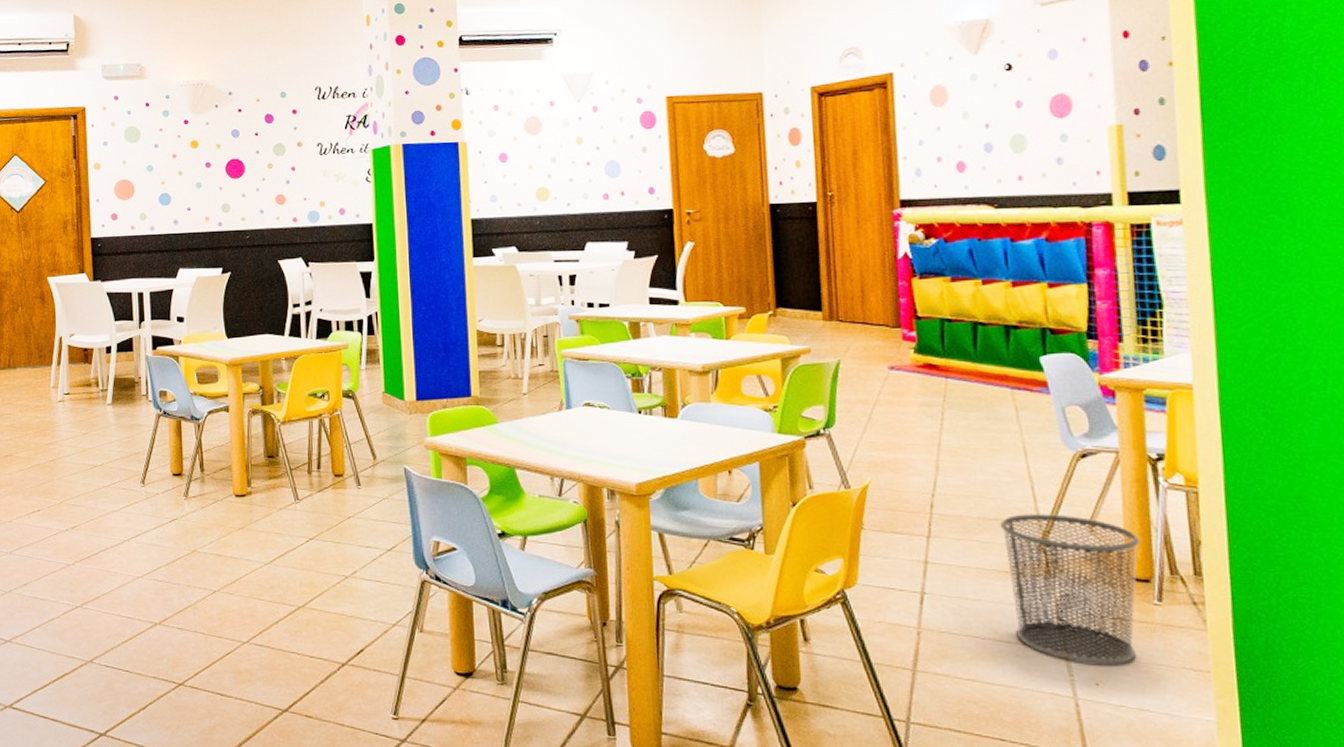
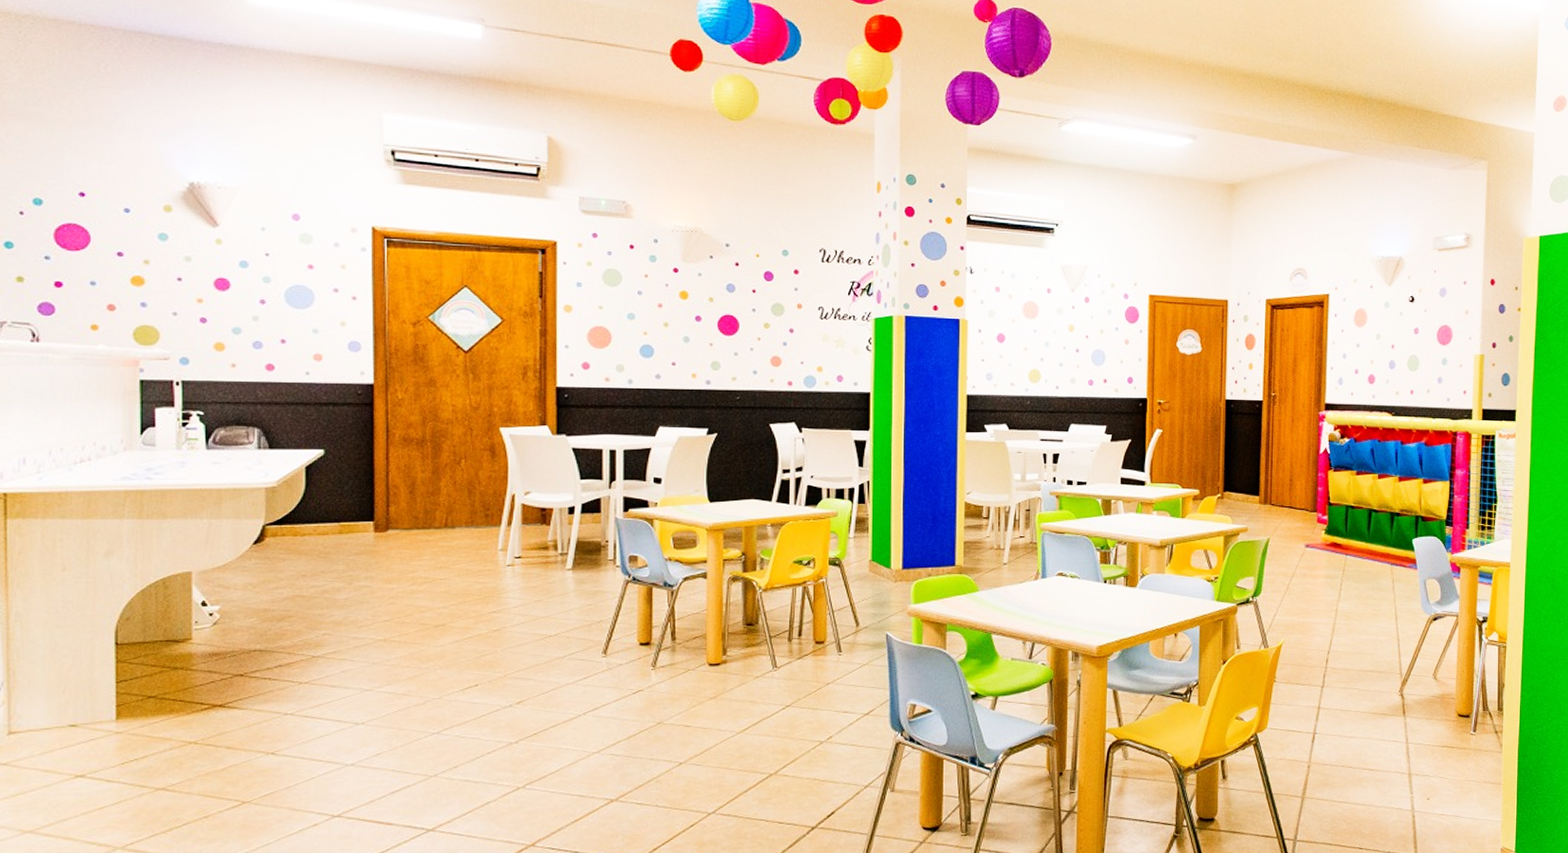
waste bin: present [1000,514,1140,665] -> none [1374,666,1466,783]

